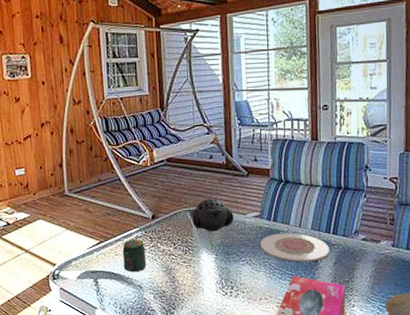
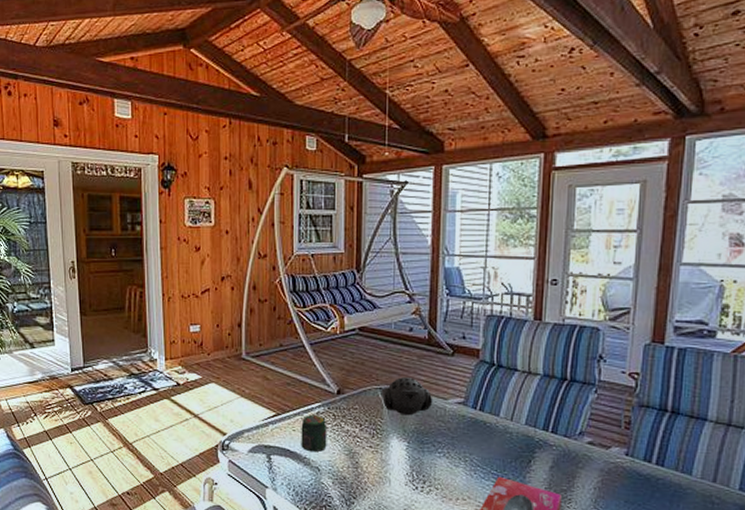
plate: present [259,232,330,263] -> none [461,425,546,463]

